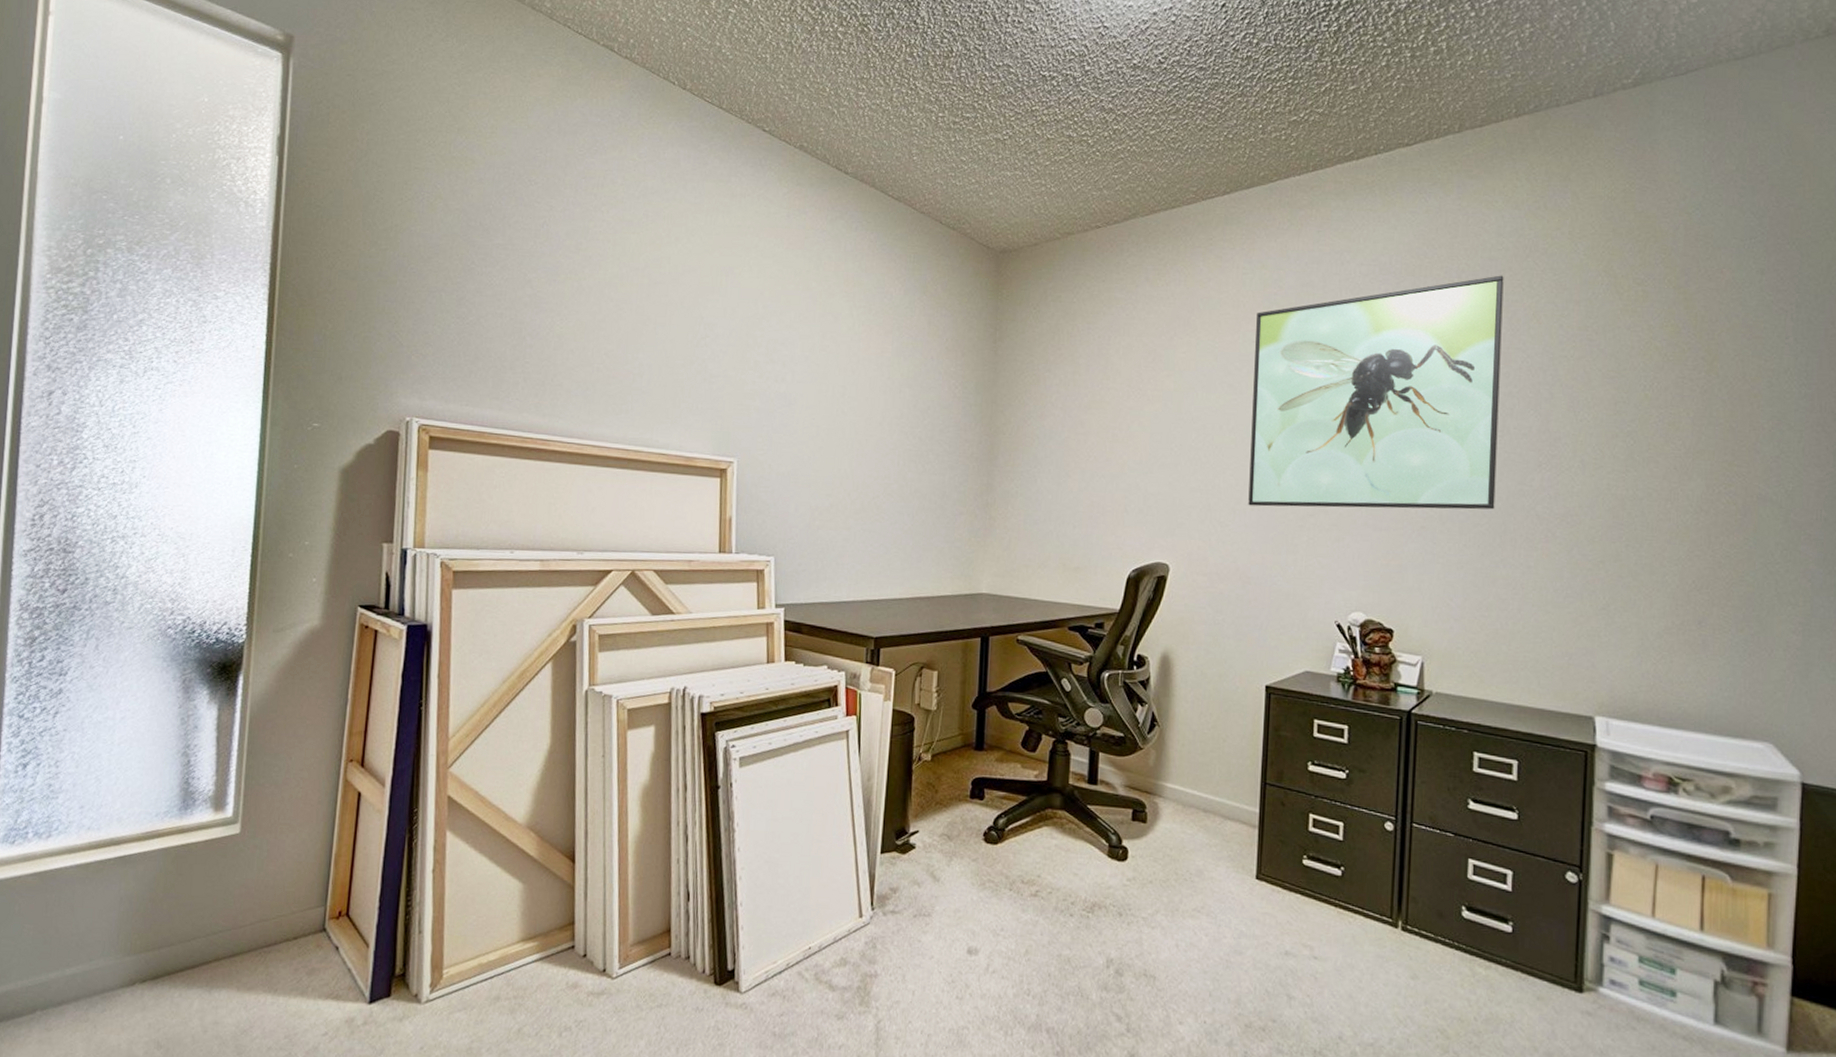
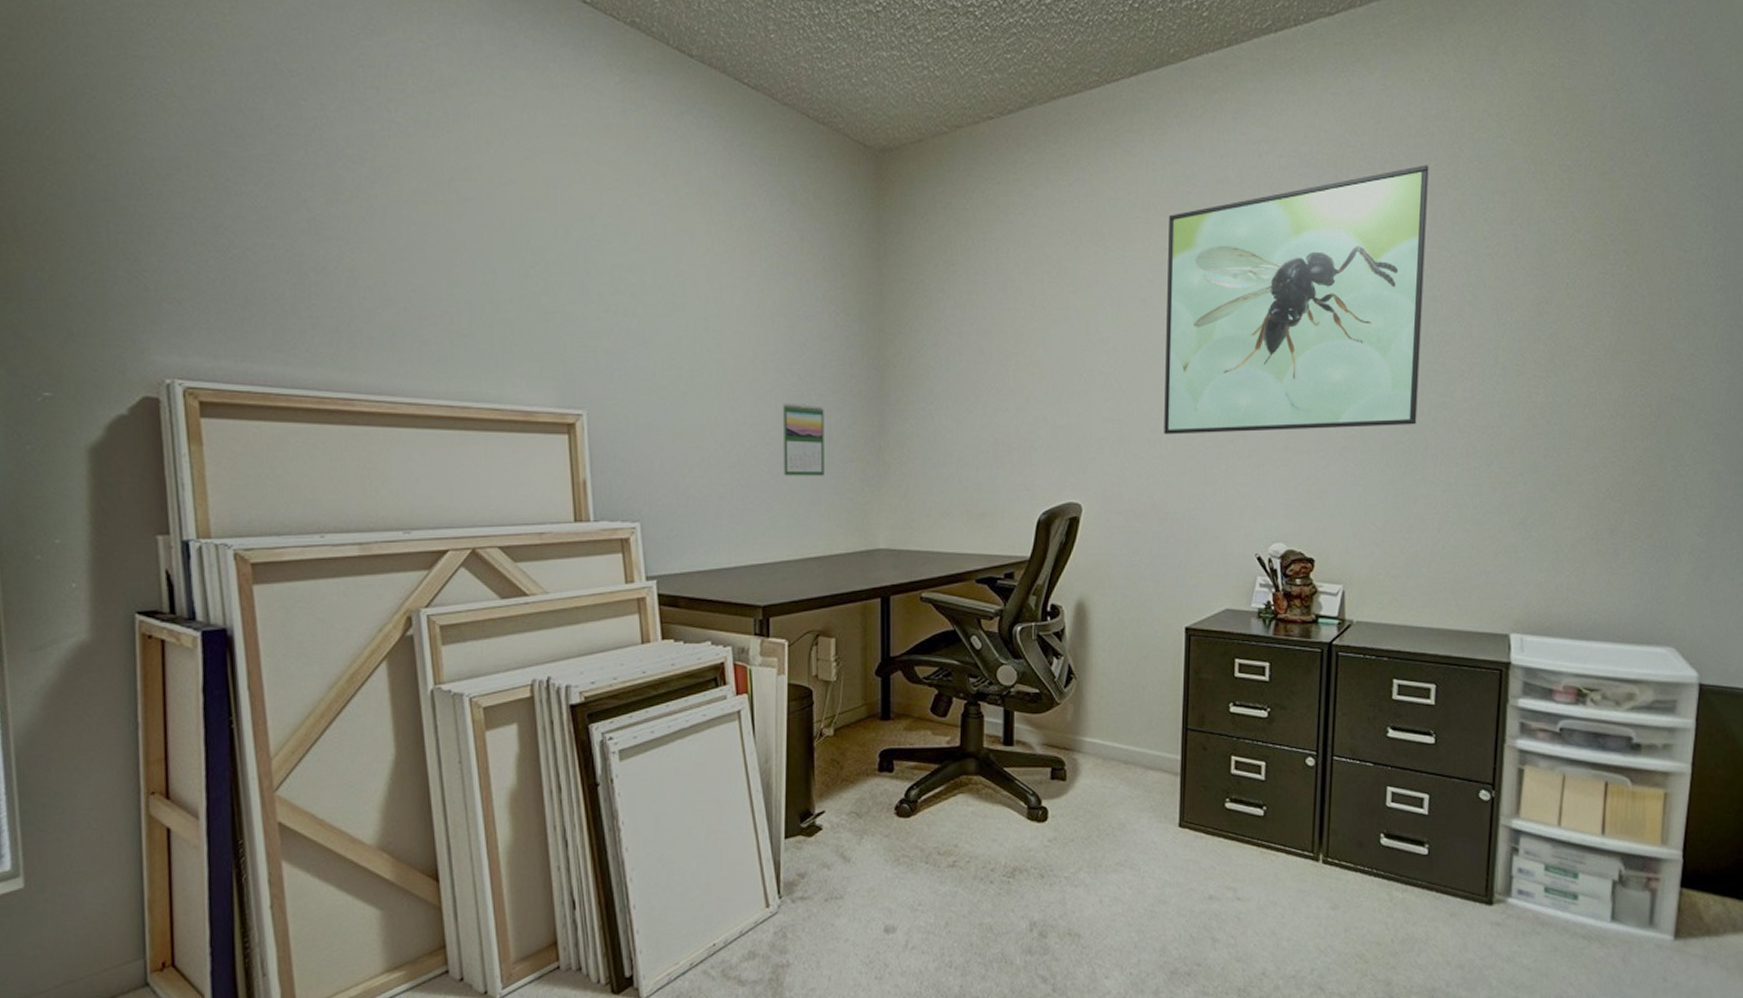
calendar: none [900,460,940,526] -> present [782,402,824,476]

